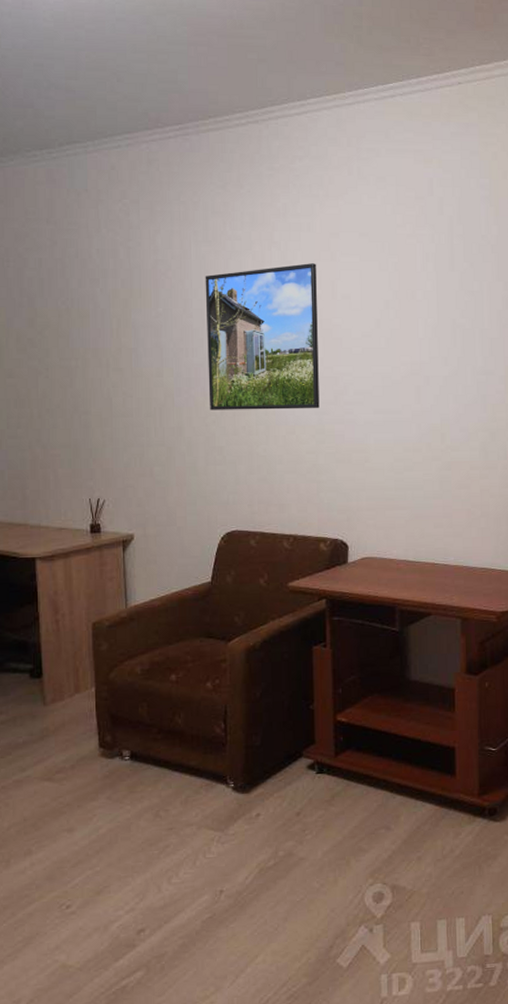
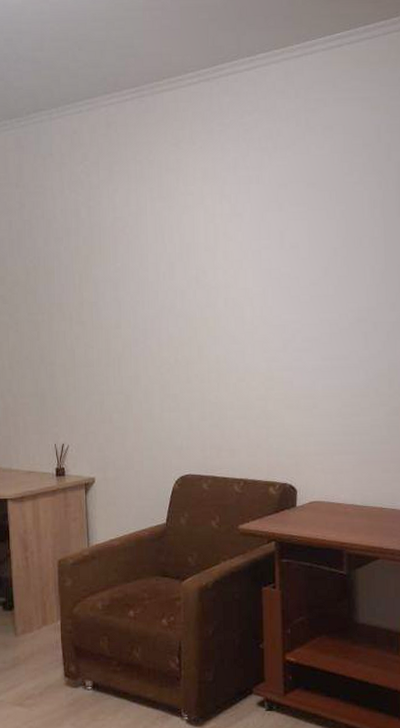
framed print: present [205,263,320,410] -> none [159,214,269,360]

